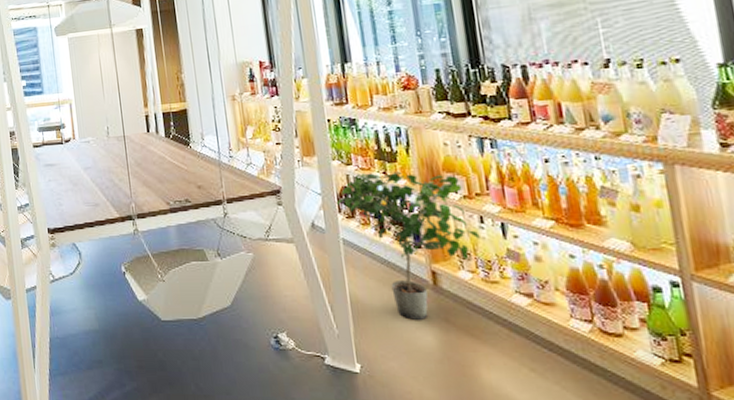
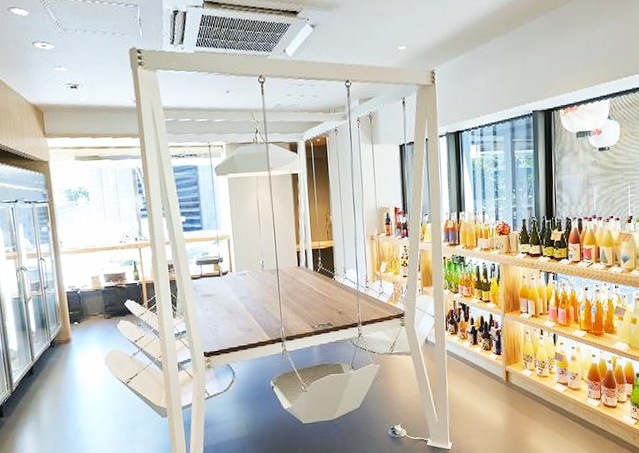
potted plant: present [336,171,480,320] -> none [444,298,539,408]

